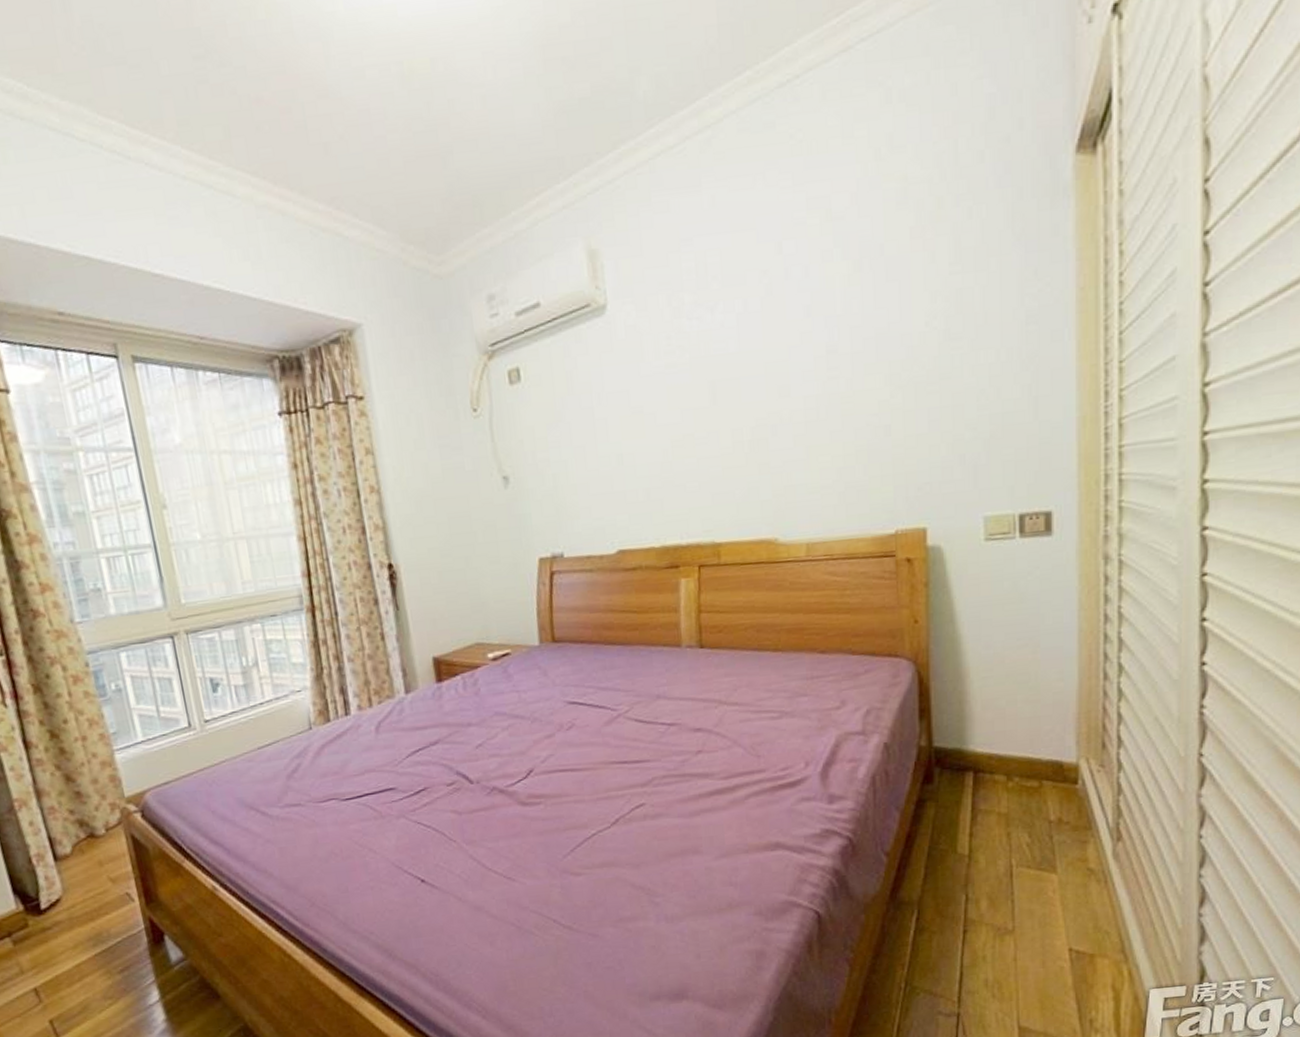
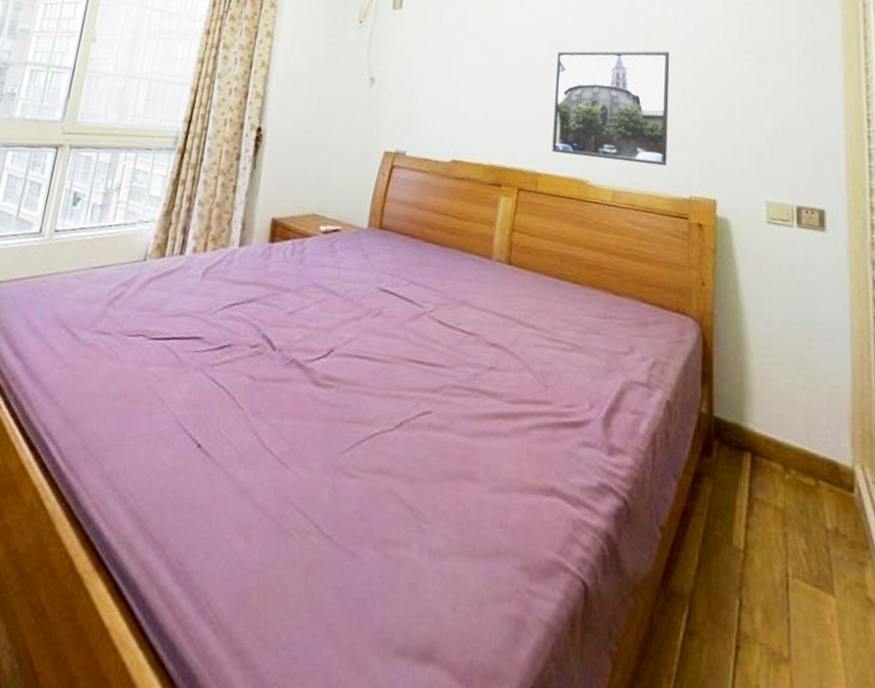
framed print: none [721,361,866,515] -> present [552,51,670,166]

